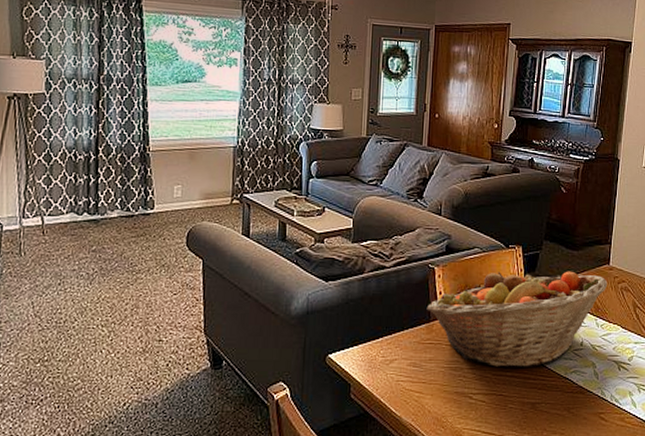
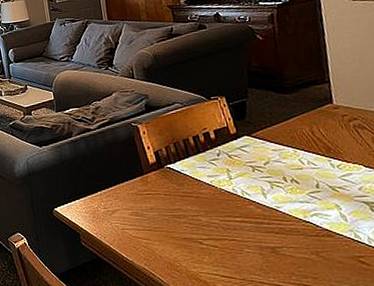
fruit basket: present [426,271,608,367] -> none [137,114,336,213]

